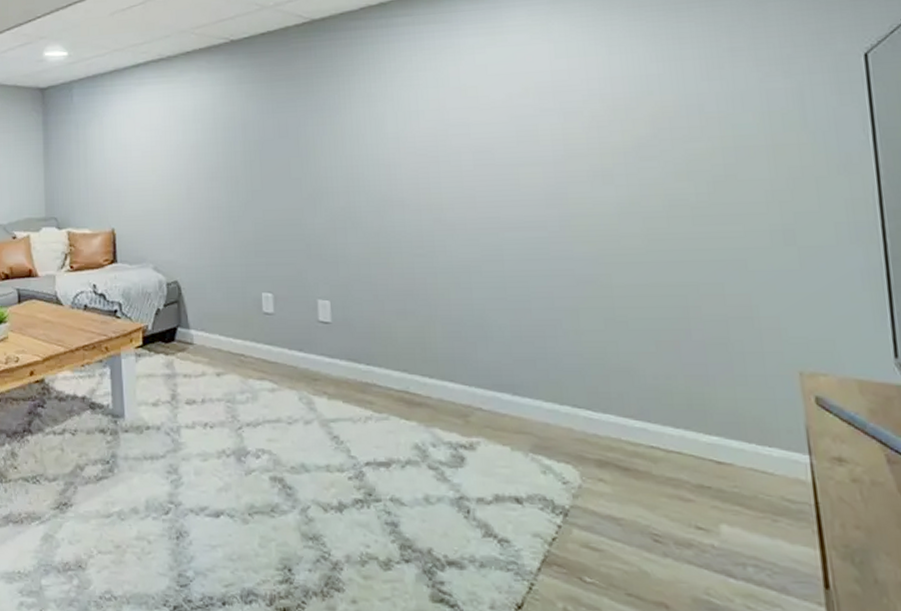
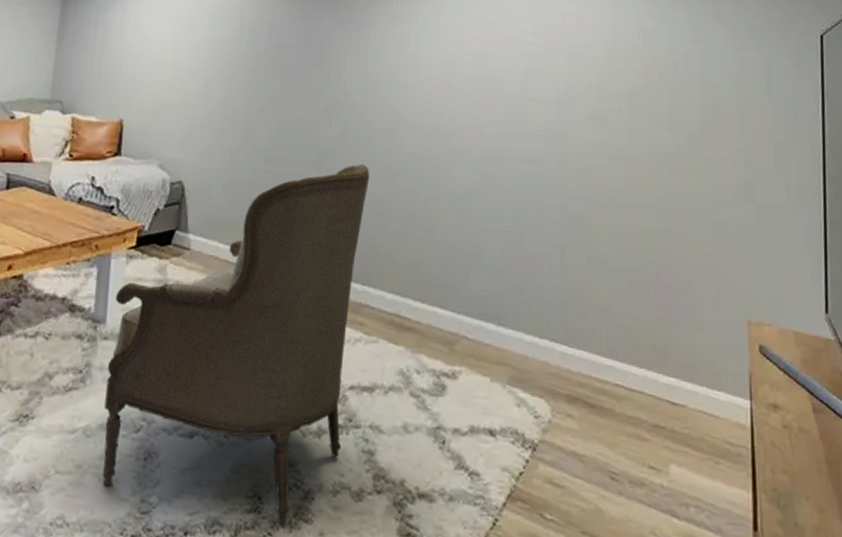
armchair: none [130,247,364,594] -> present [102,164,370,525]

